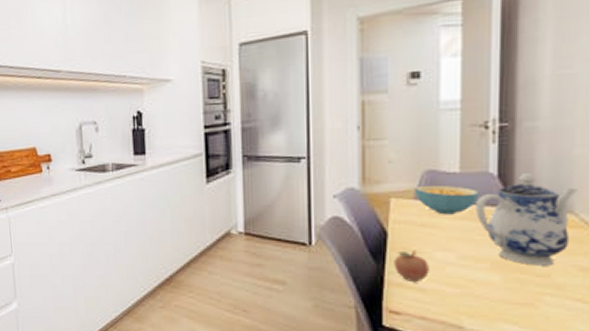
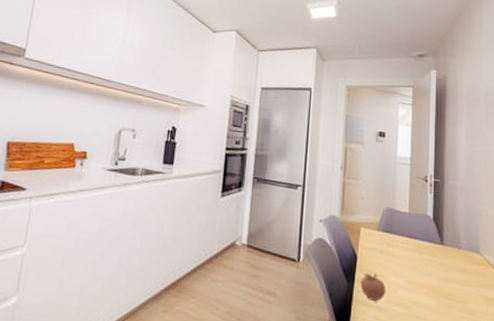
cereal bowl: present [413,185,480,215] -> none [377,219,421,246]
teapot: present [476,173,578,266] -> none [418,219,482,295]

